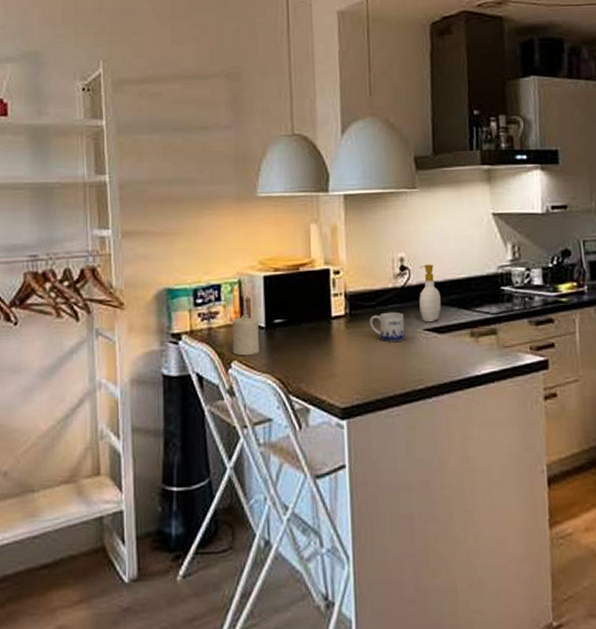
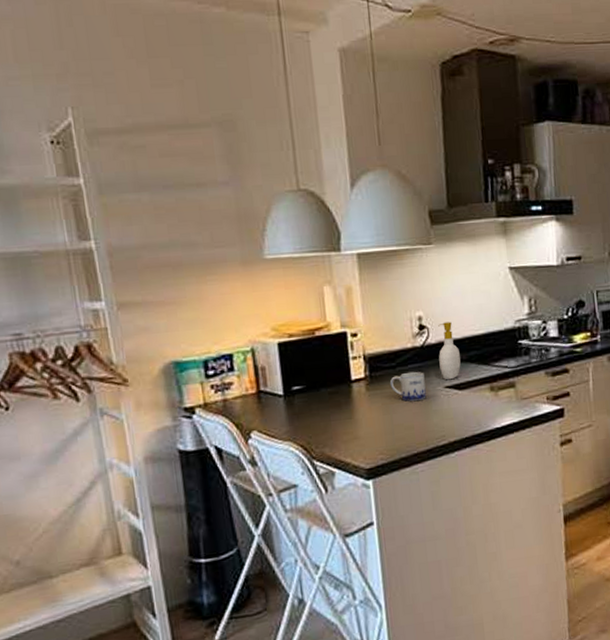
candle: present [232,314,259,356] -> none [247,383,279,426]

